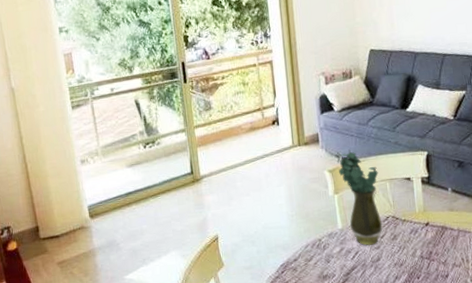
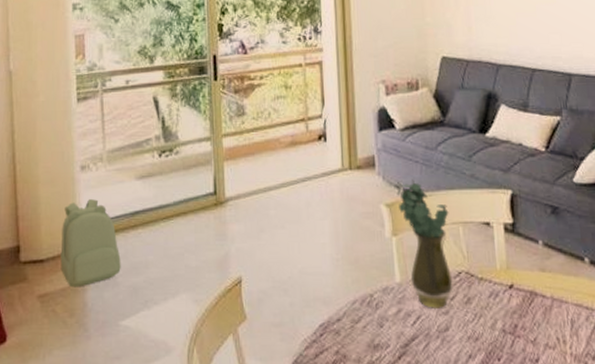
backpack: none [70,185,122,254] -> present [60,198,121,288]

